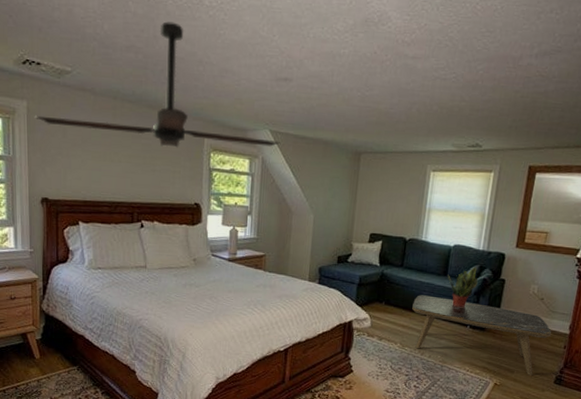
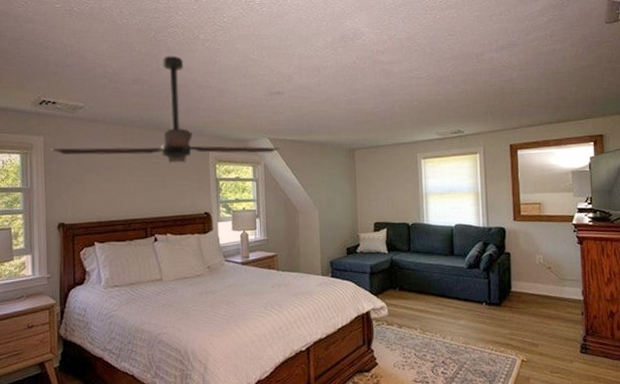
coffee table: present [412,295,552,376] -> none [426,277,567,347]
potted plant: present [447,267,478,308] -> none [455,244,485,286]

